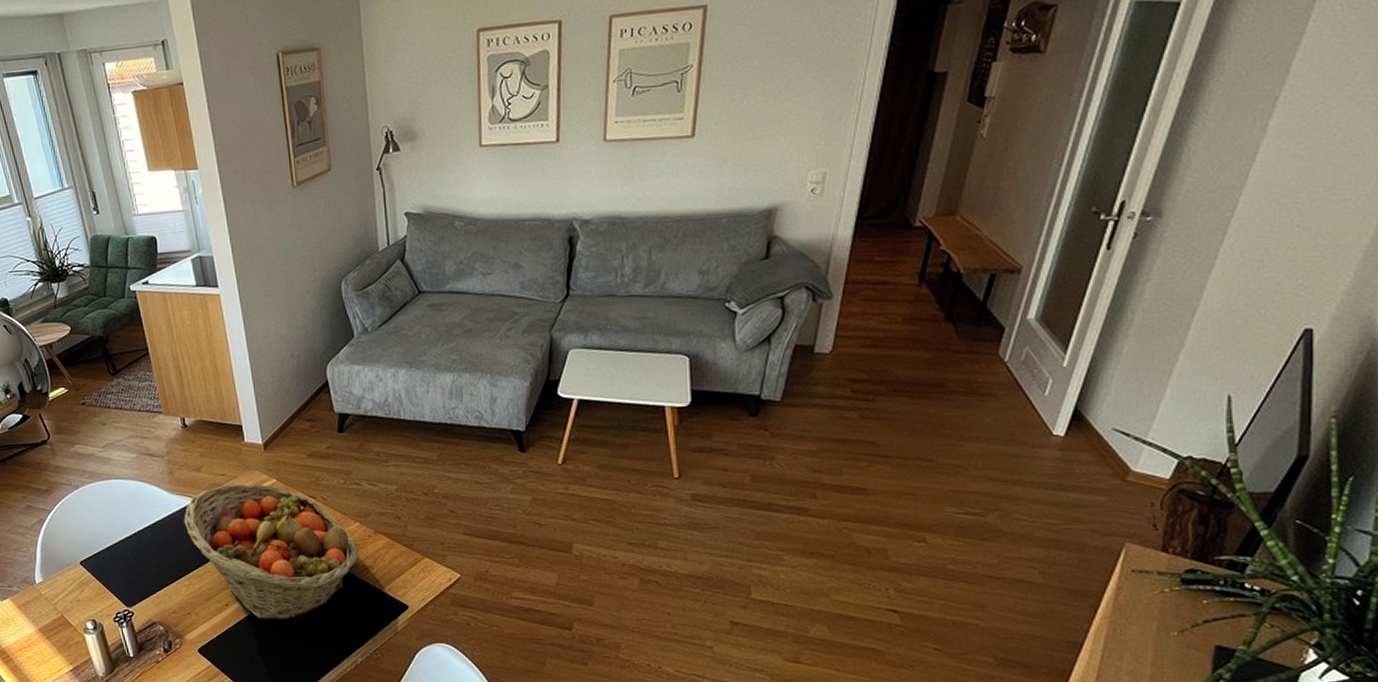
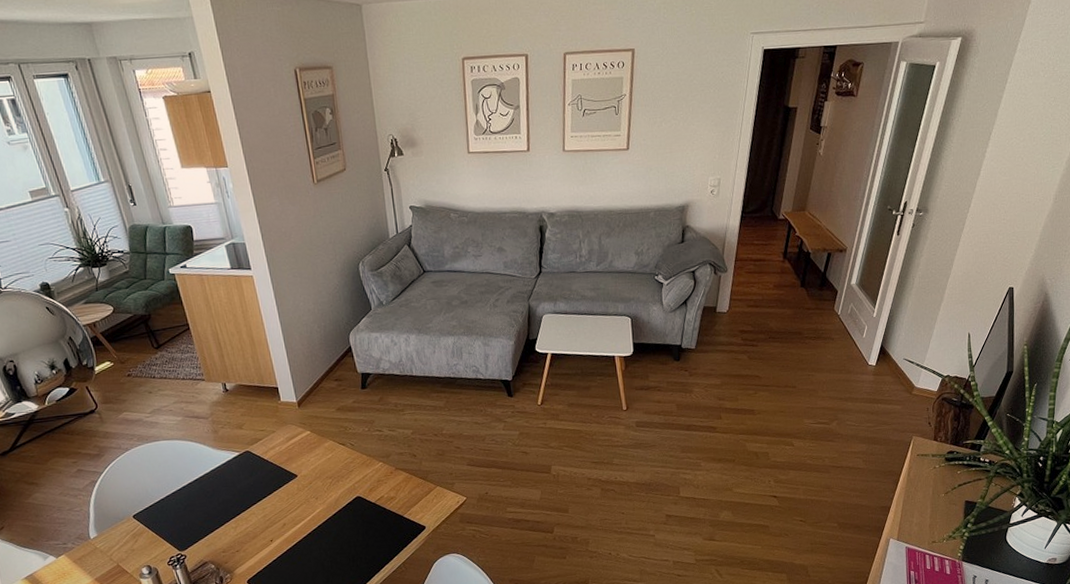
fruit basket: present [183,483,359,620] -> none [228,436,383,550]

